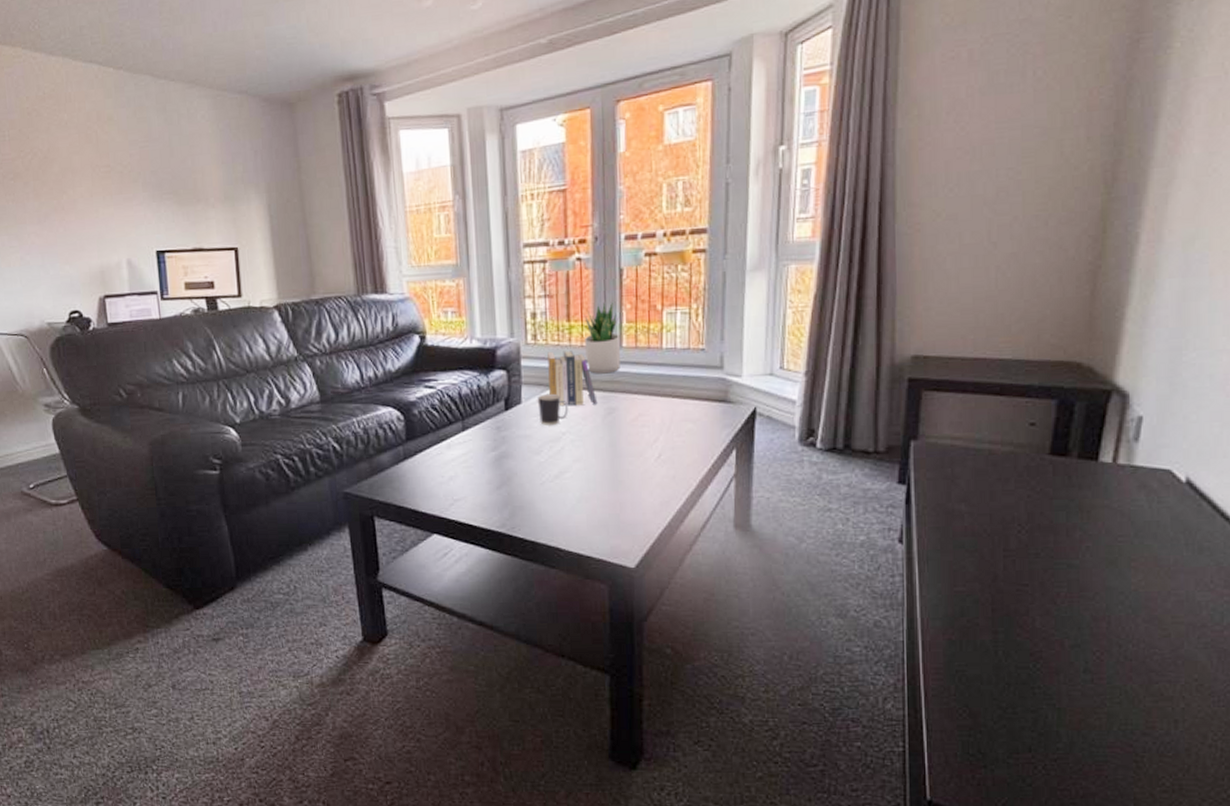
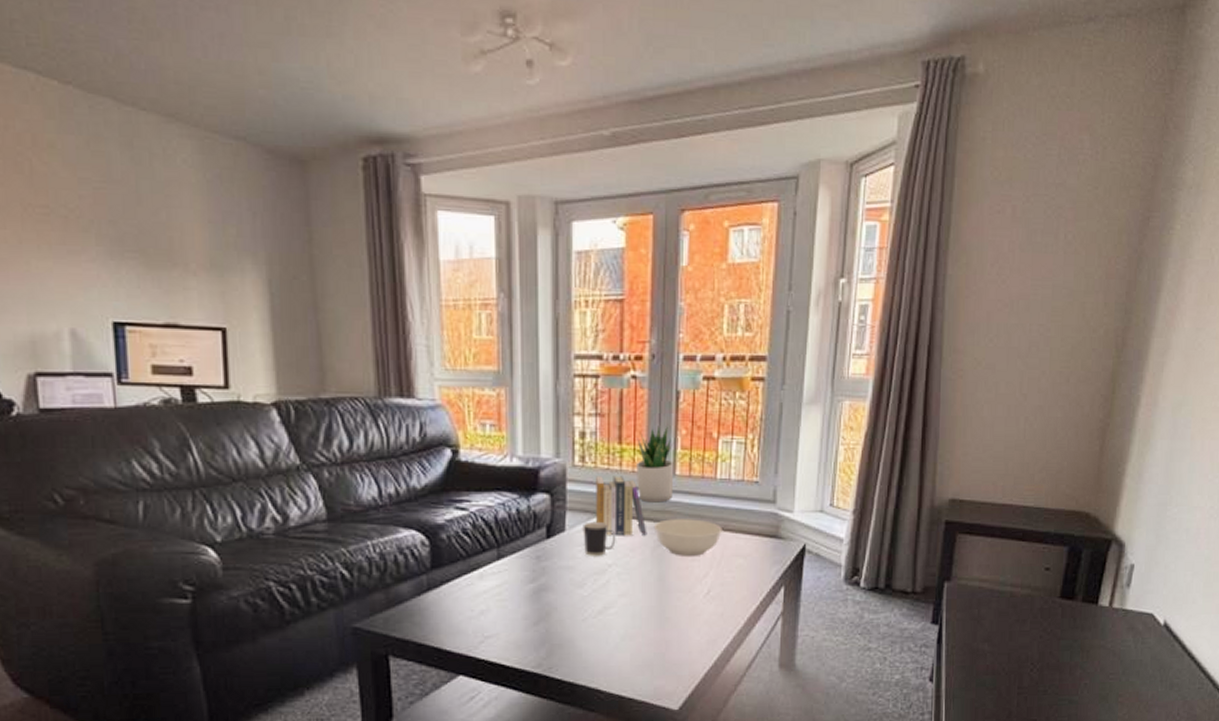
bowl: none [603,387,671,423] -> present [653,519,722,556]

